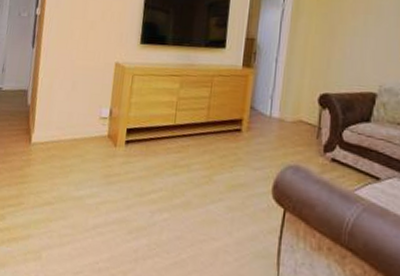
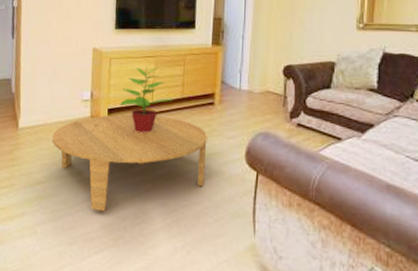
coffee table: none [65,135,232,240] -> present [52,114,207,212]
potted plant: none [140,86,197,159] -> present [120,66,173,134]

